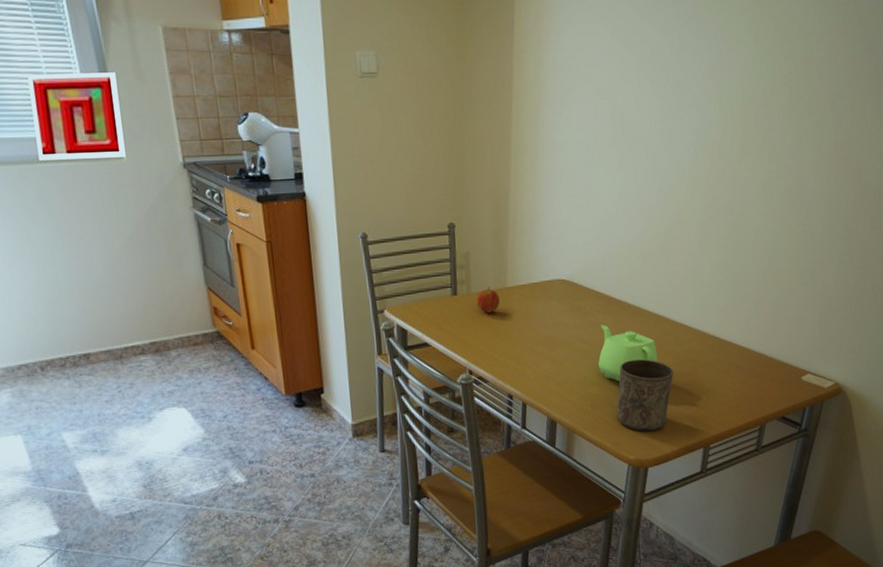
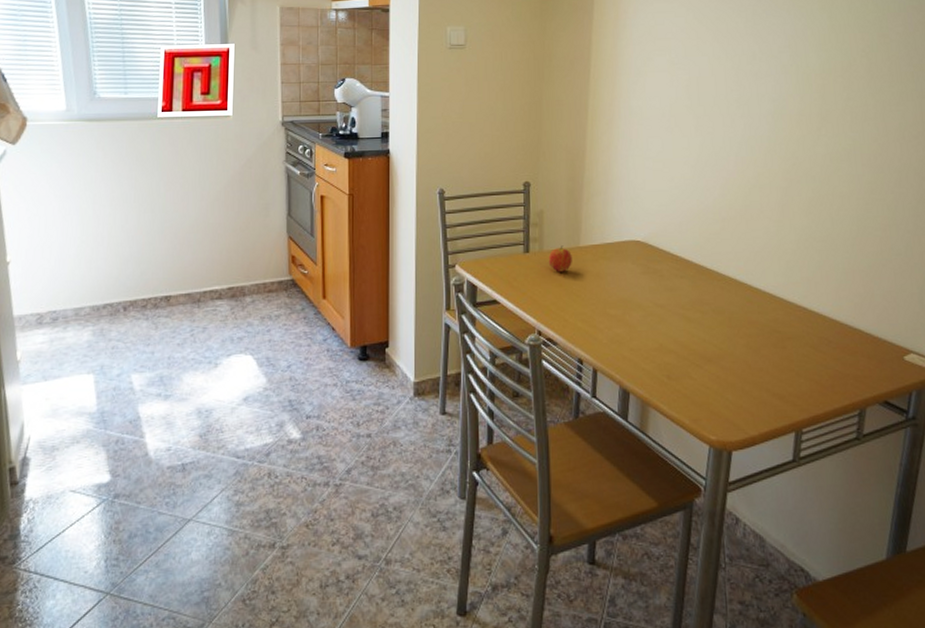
teapot: present [598,324,658,382] -> none [675,288,740,351]
cup: present [616,359,674,432] -> none [695,328,759,409]

